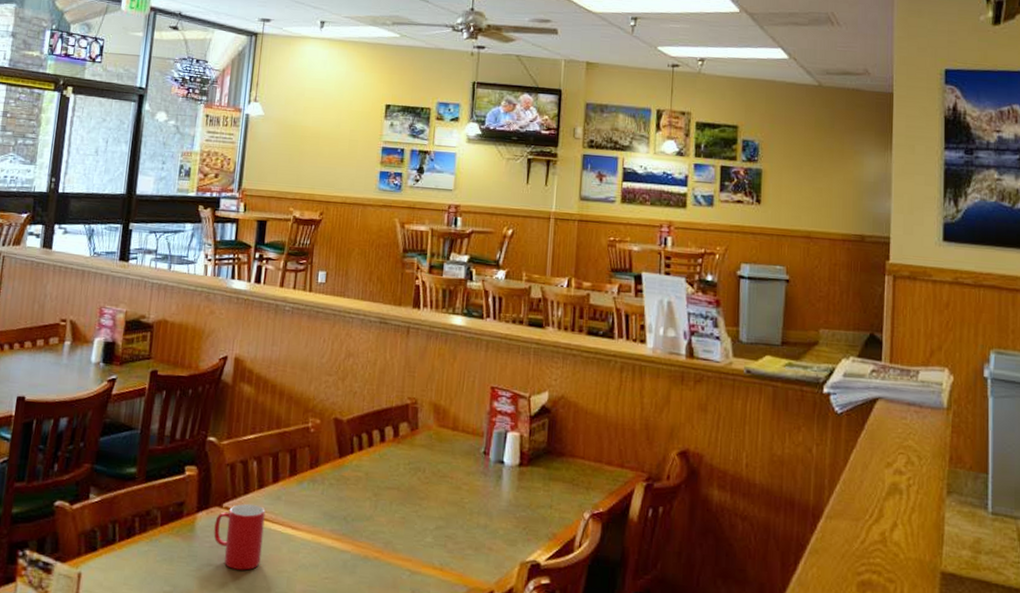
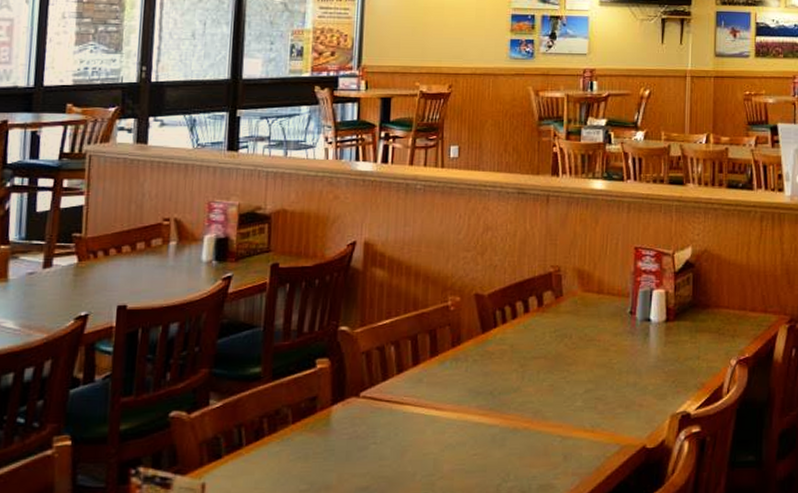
cup: present [213,503,266,571] -> none [351,389,407,458]

